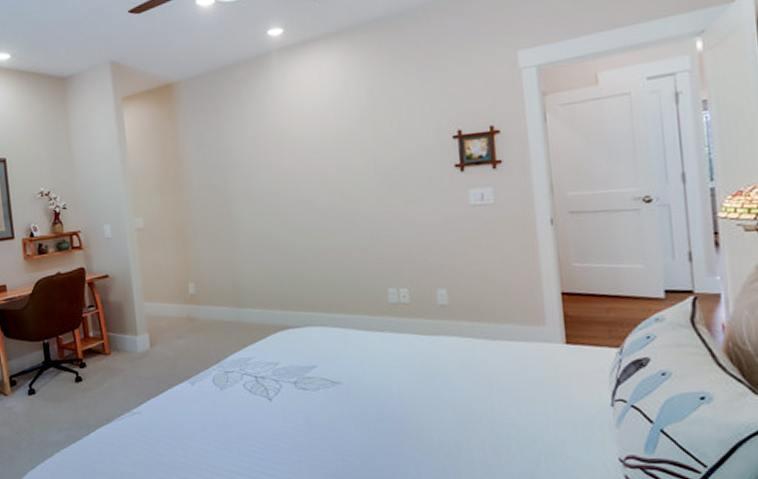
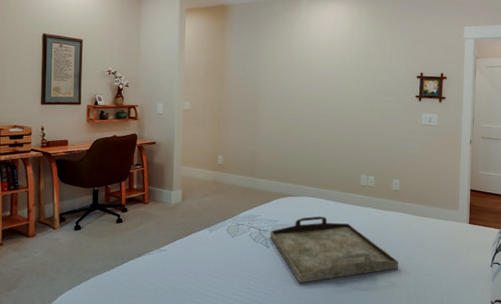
serving tray: none [271,351,462,446] -> present [270,216,398,283]

